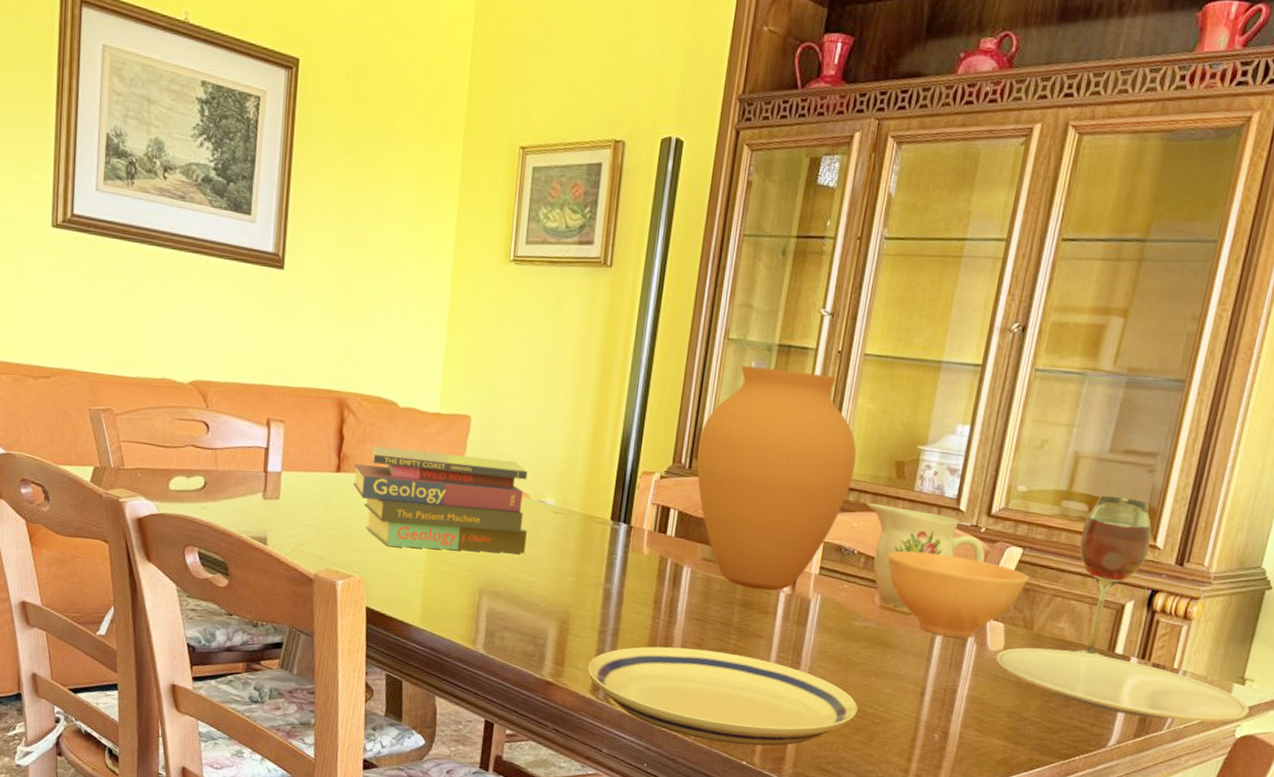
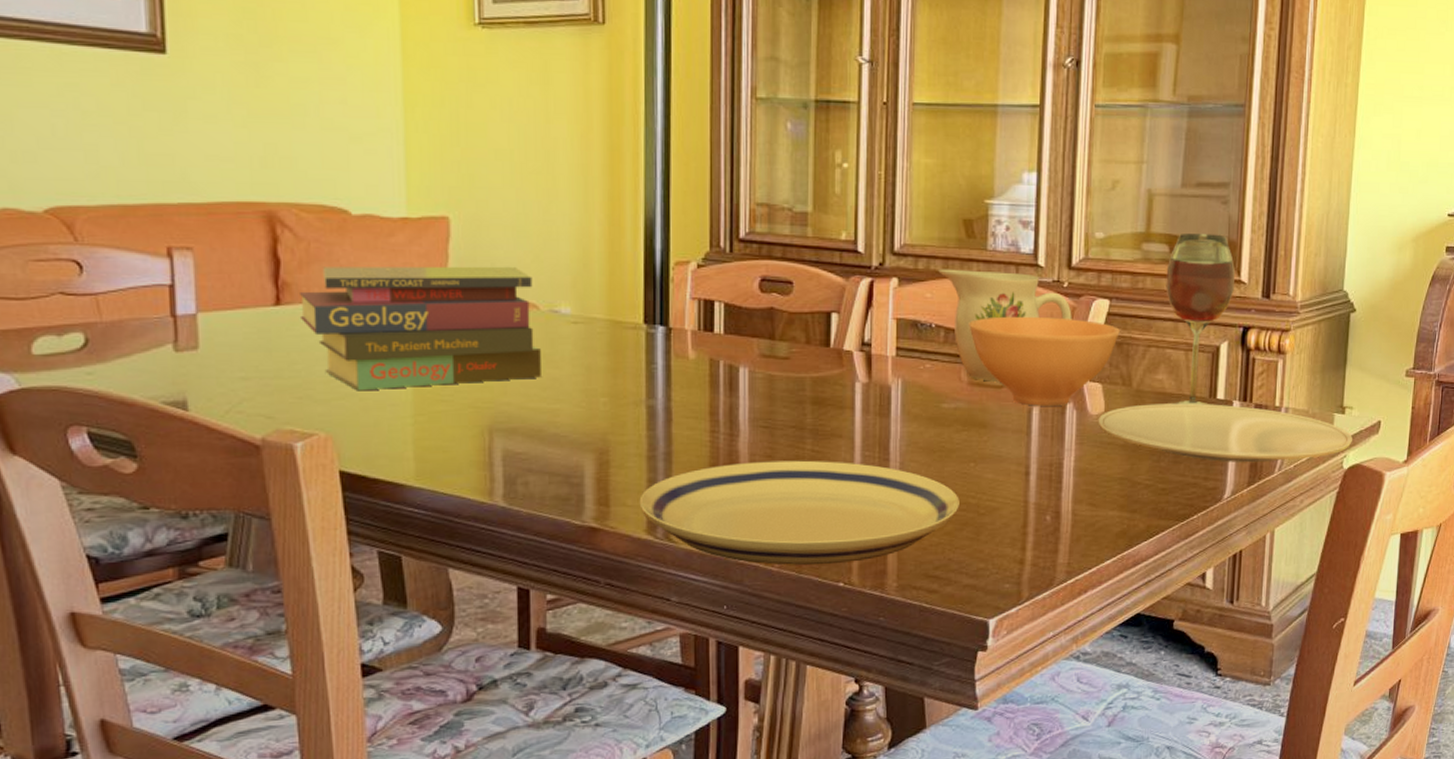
vase: present [696,365,857,591] -> none [737,127,919,383]

